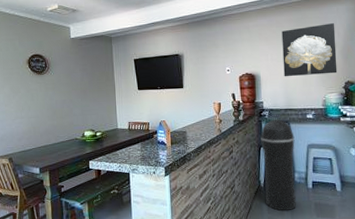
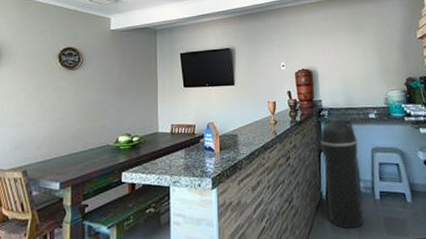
wall art: present [281,22,338,77] -> none [338,17,398,73]

